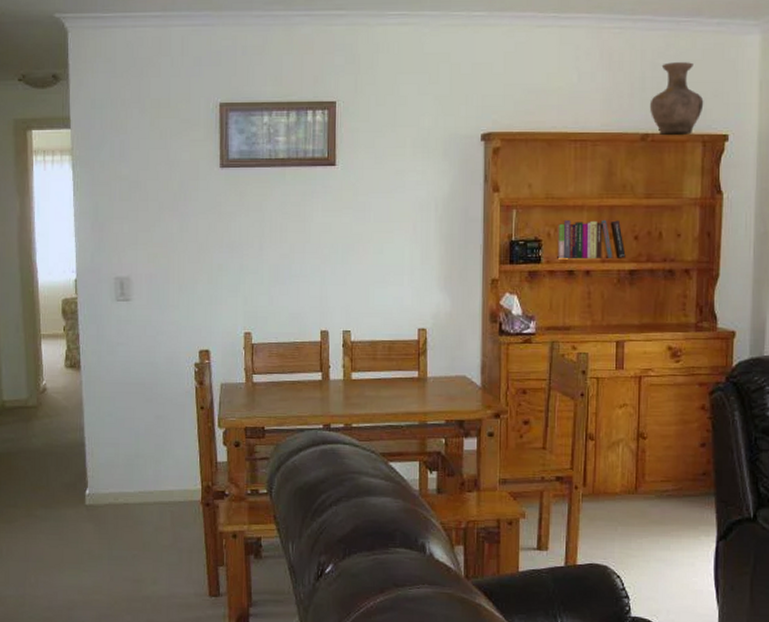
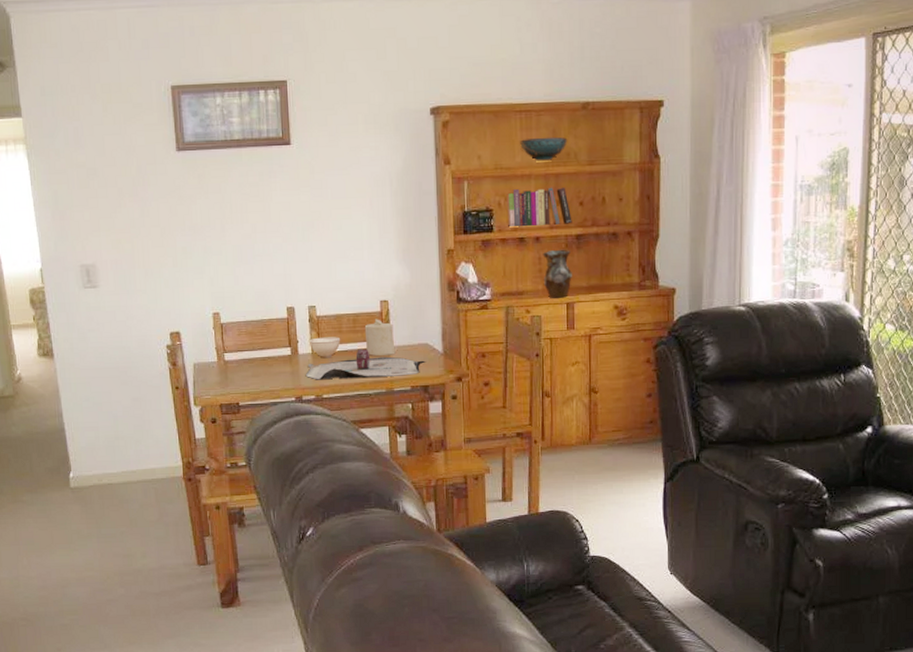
newspaper: none [335,377,463,409] -> present [305,348,426,380]
bowl: none [341,363,375,386] -> present [308,337,341,359]
candle: none [400,347,431,387] -> present [364,319,396,357]
decorative bowl: none [572,168,625,192] -> present [519,137,568,161]
vase: none [592,284,624,336] -> present [542,249,572,298]
vase: present [649,62,704,136] -> none [589,30,640,104]

